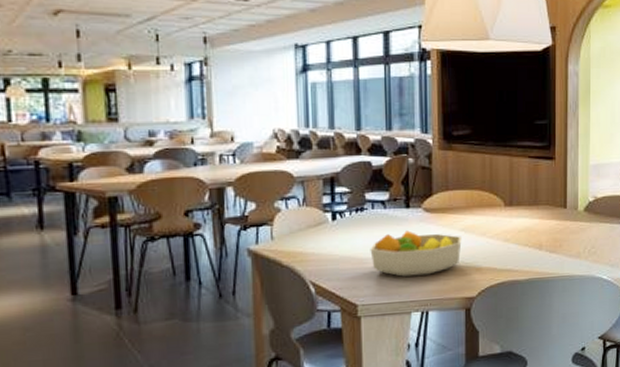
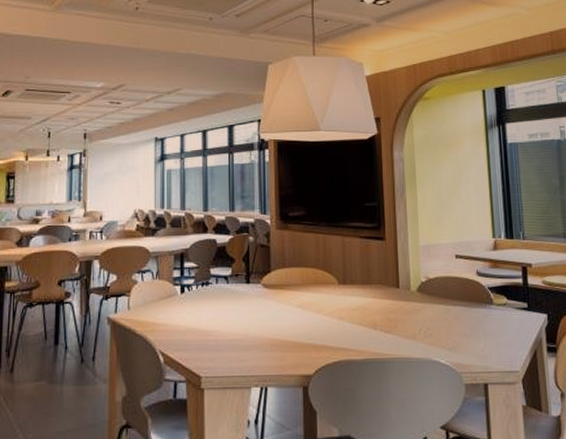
fruit bowl: present [370,230,462,277] -> none [214,305,298,351]

